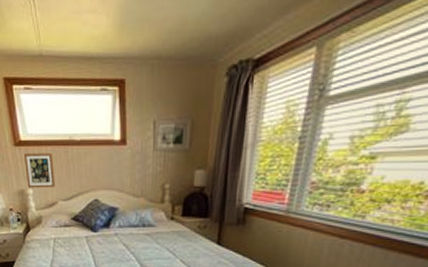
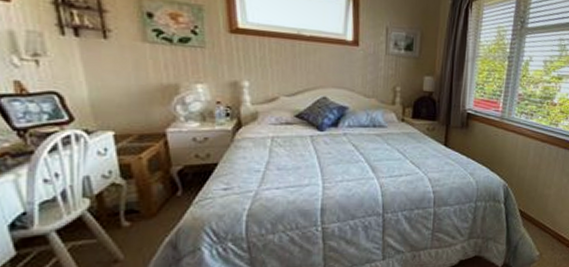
picture frame: present [24,153,56,188] -> none [241,42,278,82]

